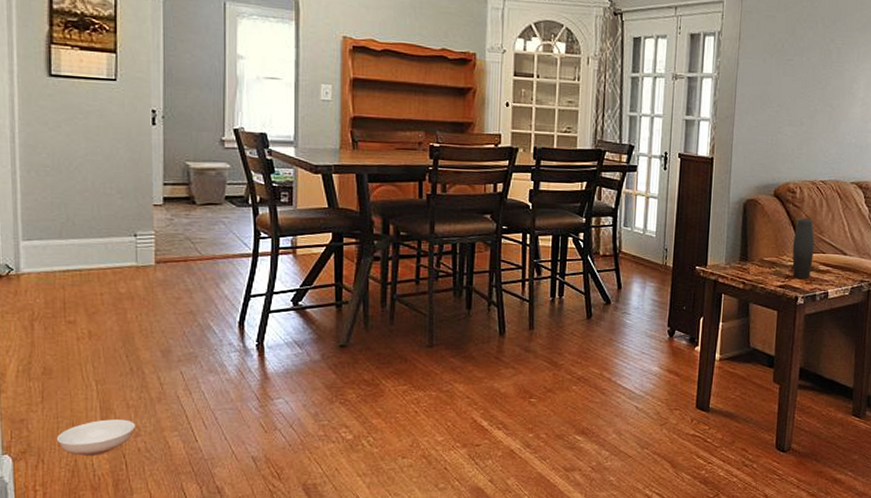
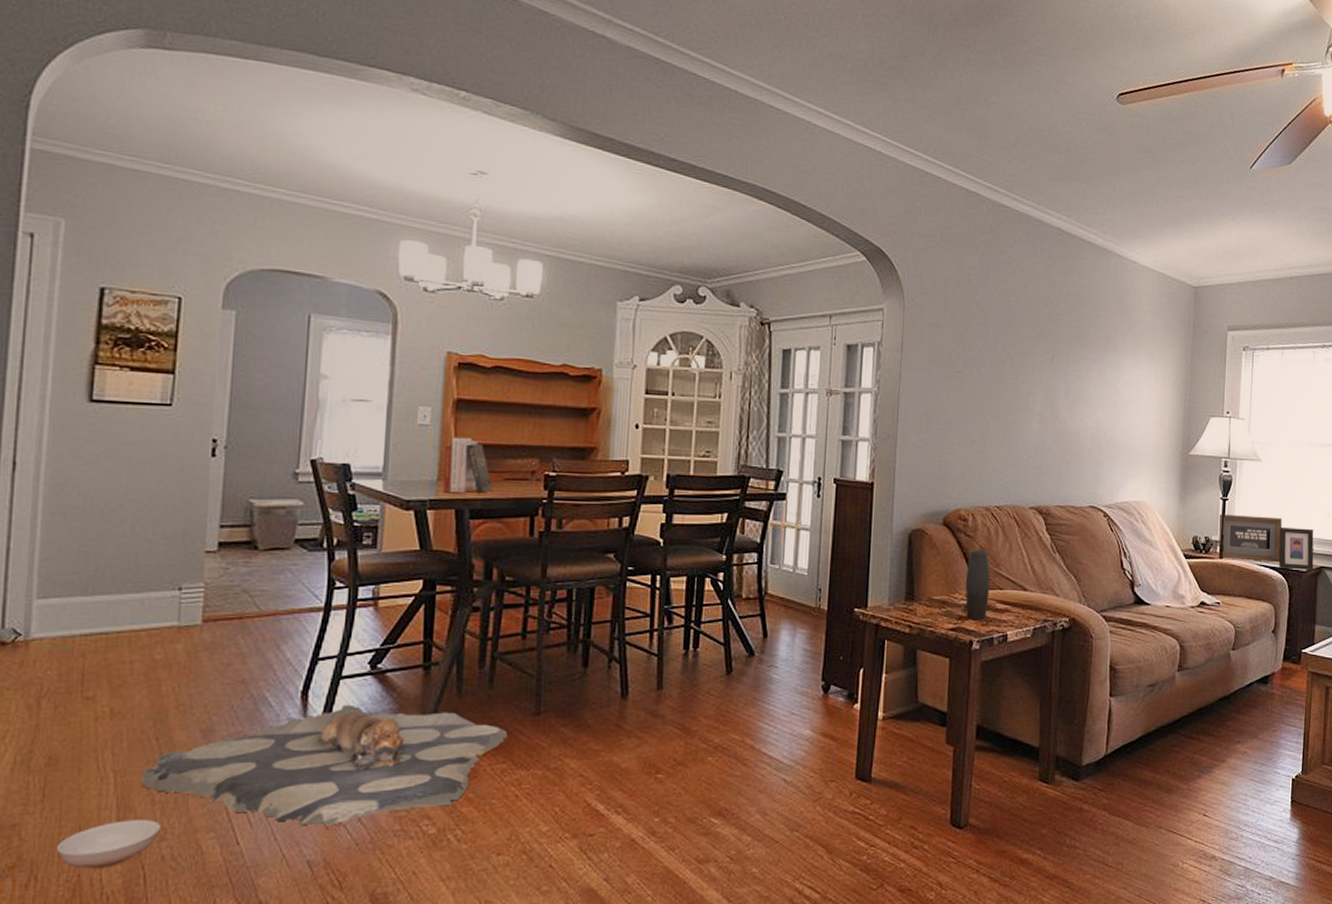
dog bed: none [117,334,408,430] -> present [141,704,508,826]
books: none [344,111,386,160] -> present [442,437,493,494]

